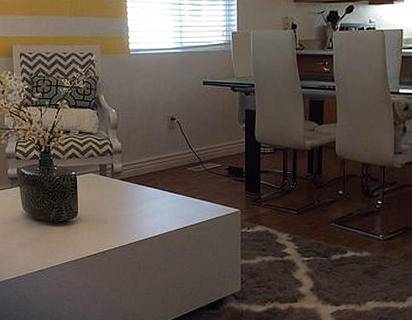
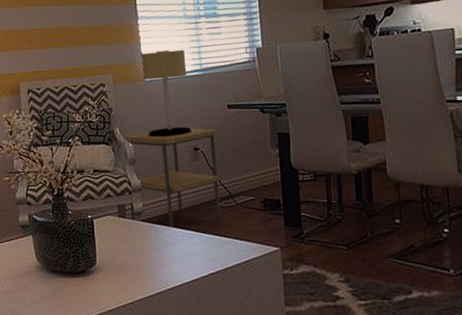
side table: none [108,100,193,188] -> present [124,128,221,228]
table lamp: none [127,26,169,106] -> present [140,49,191,138]

